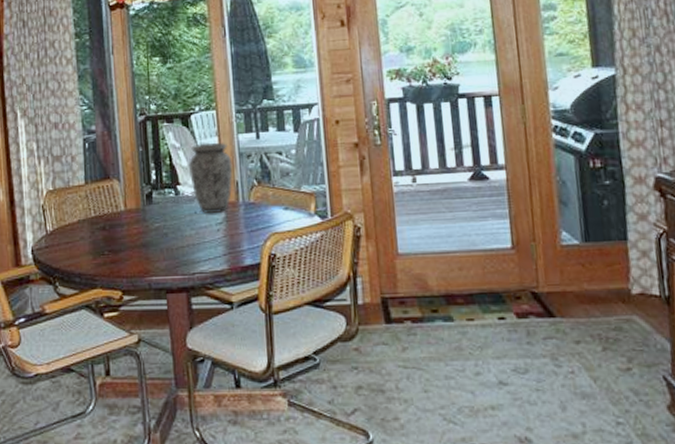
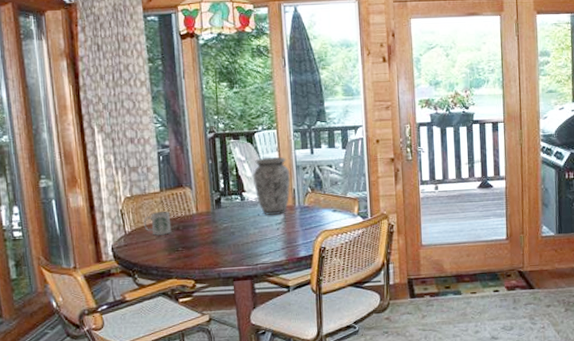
mug: none [67,208,97,236] -> present [144,211,172,235]

